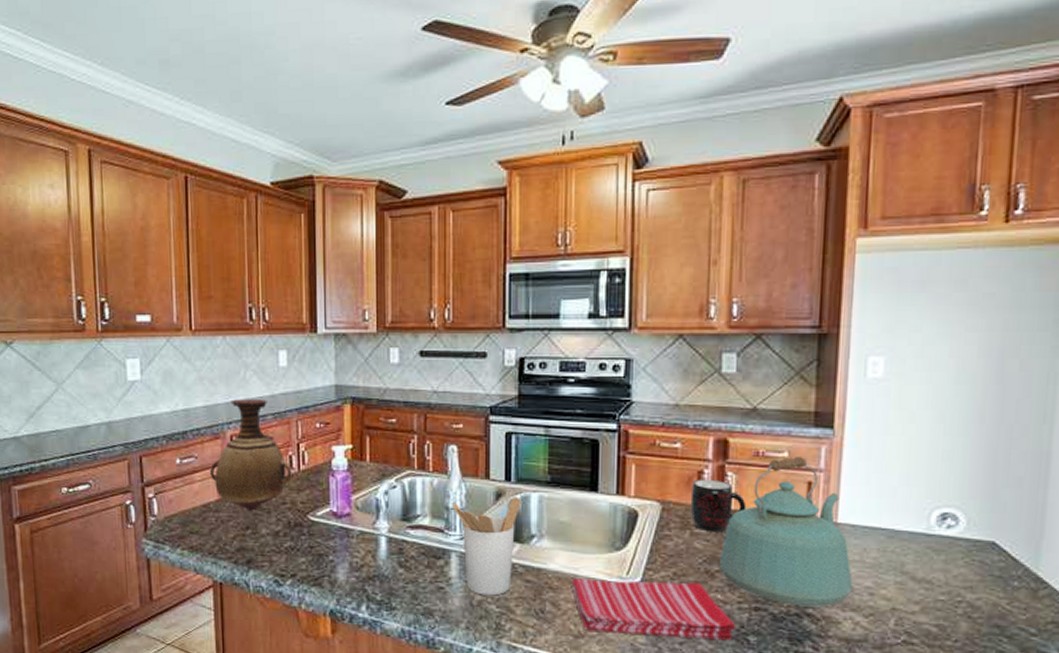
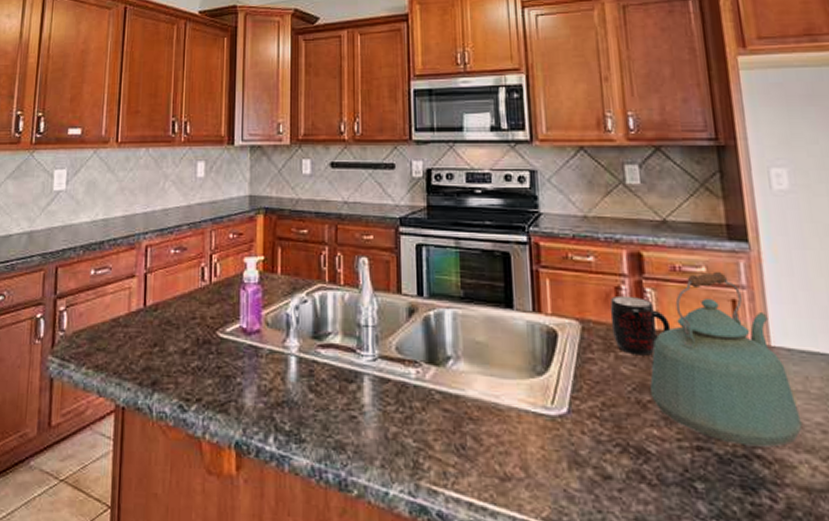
vase: present [210,399,292,511] -> none [123,209,203,326]
utensil holder: present [452,498,522,596] -> none [364,314,435,427]
dish towel: present [571,578,736,641] -> none [492,408,679,488]

